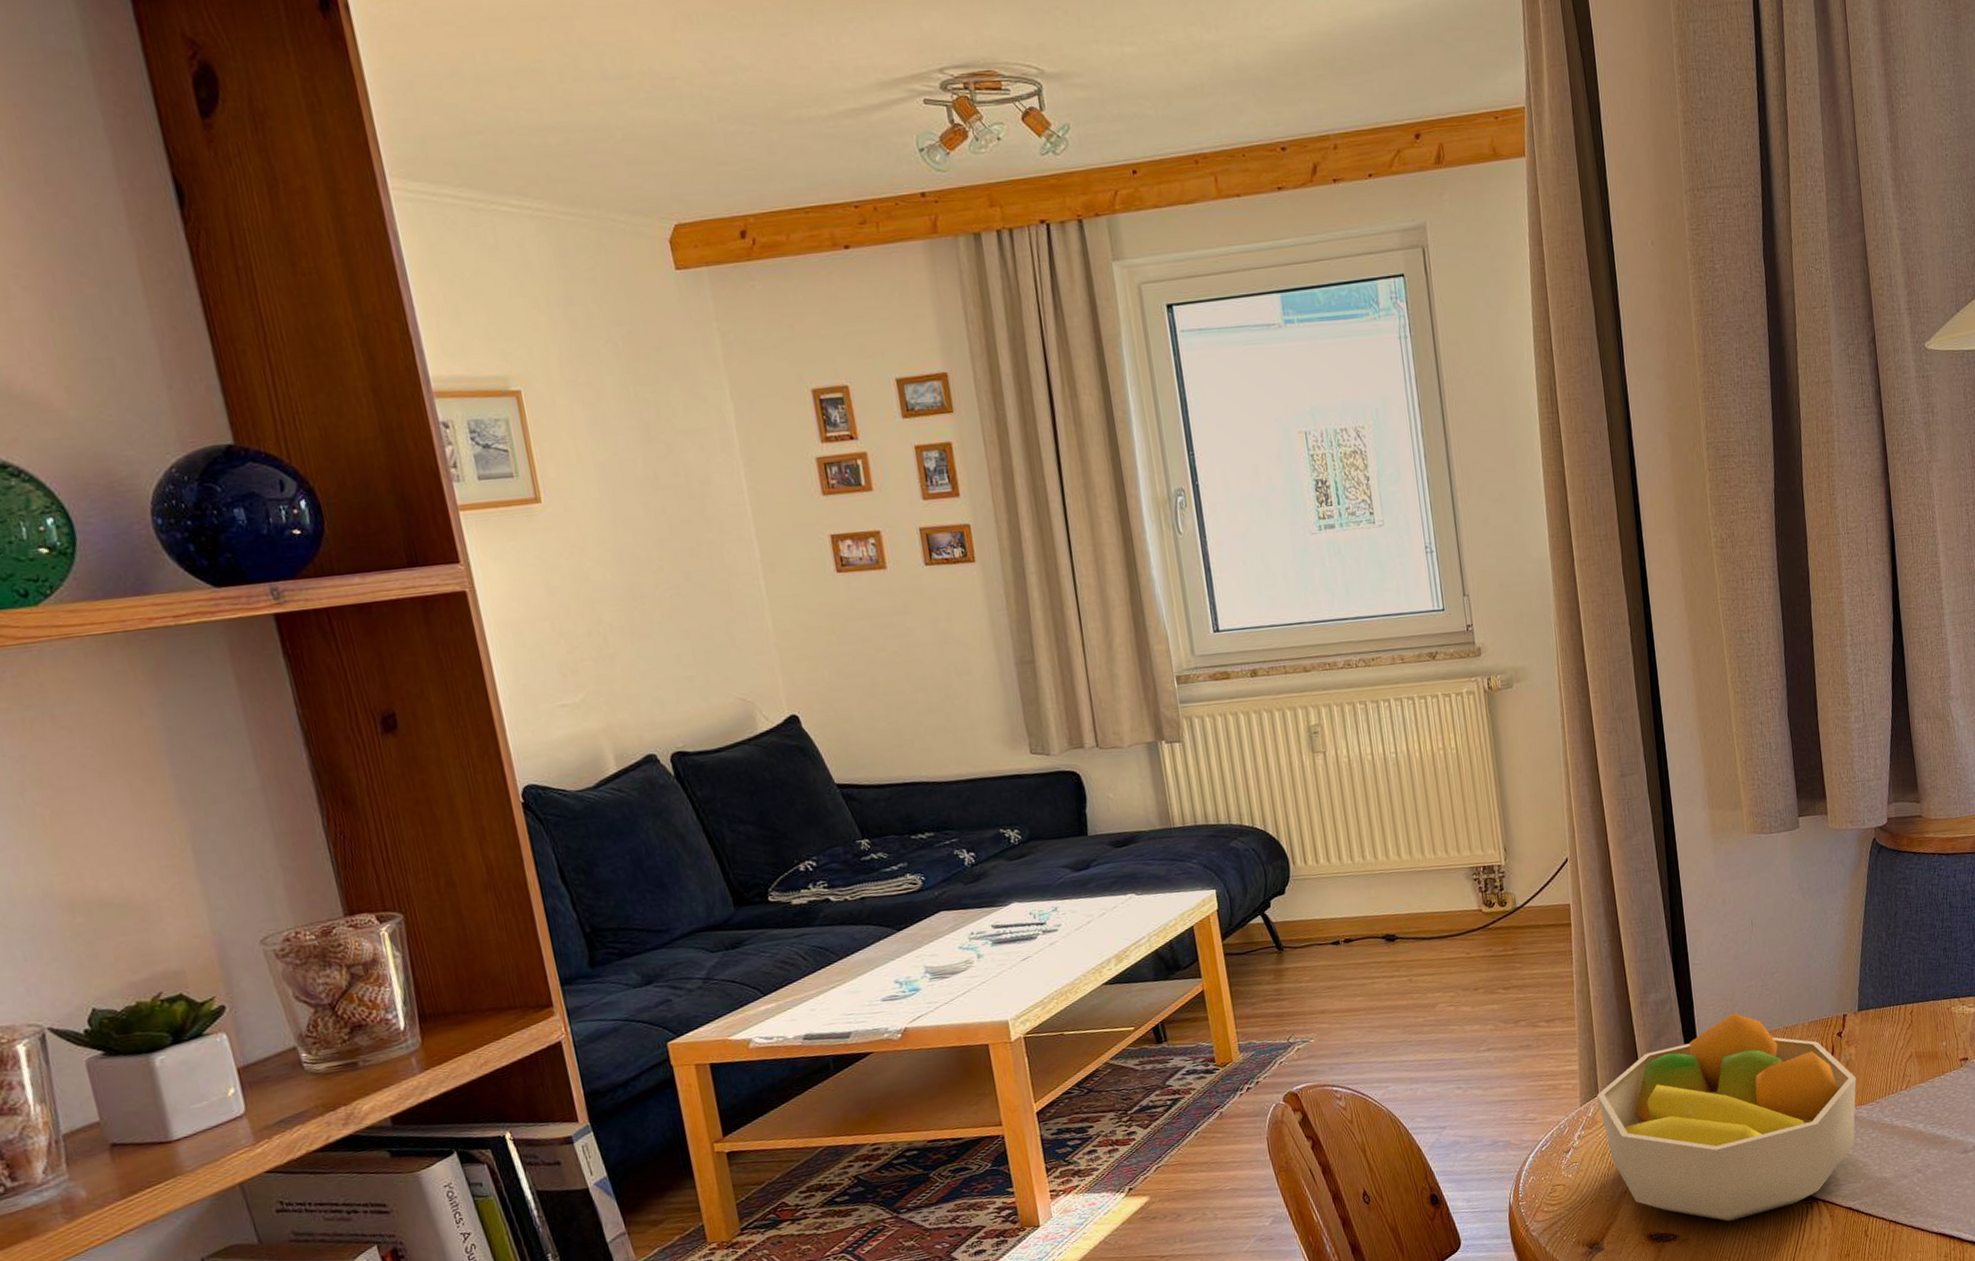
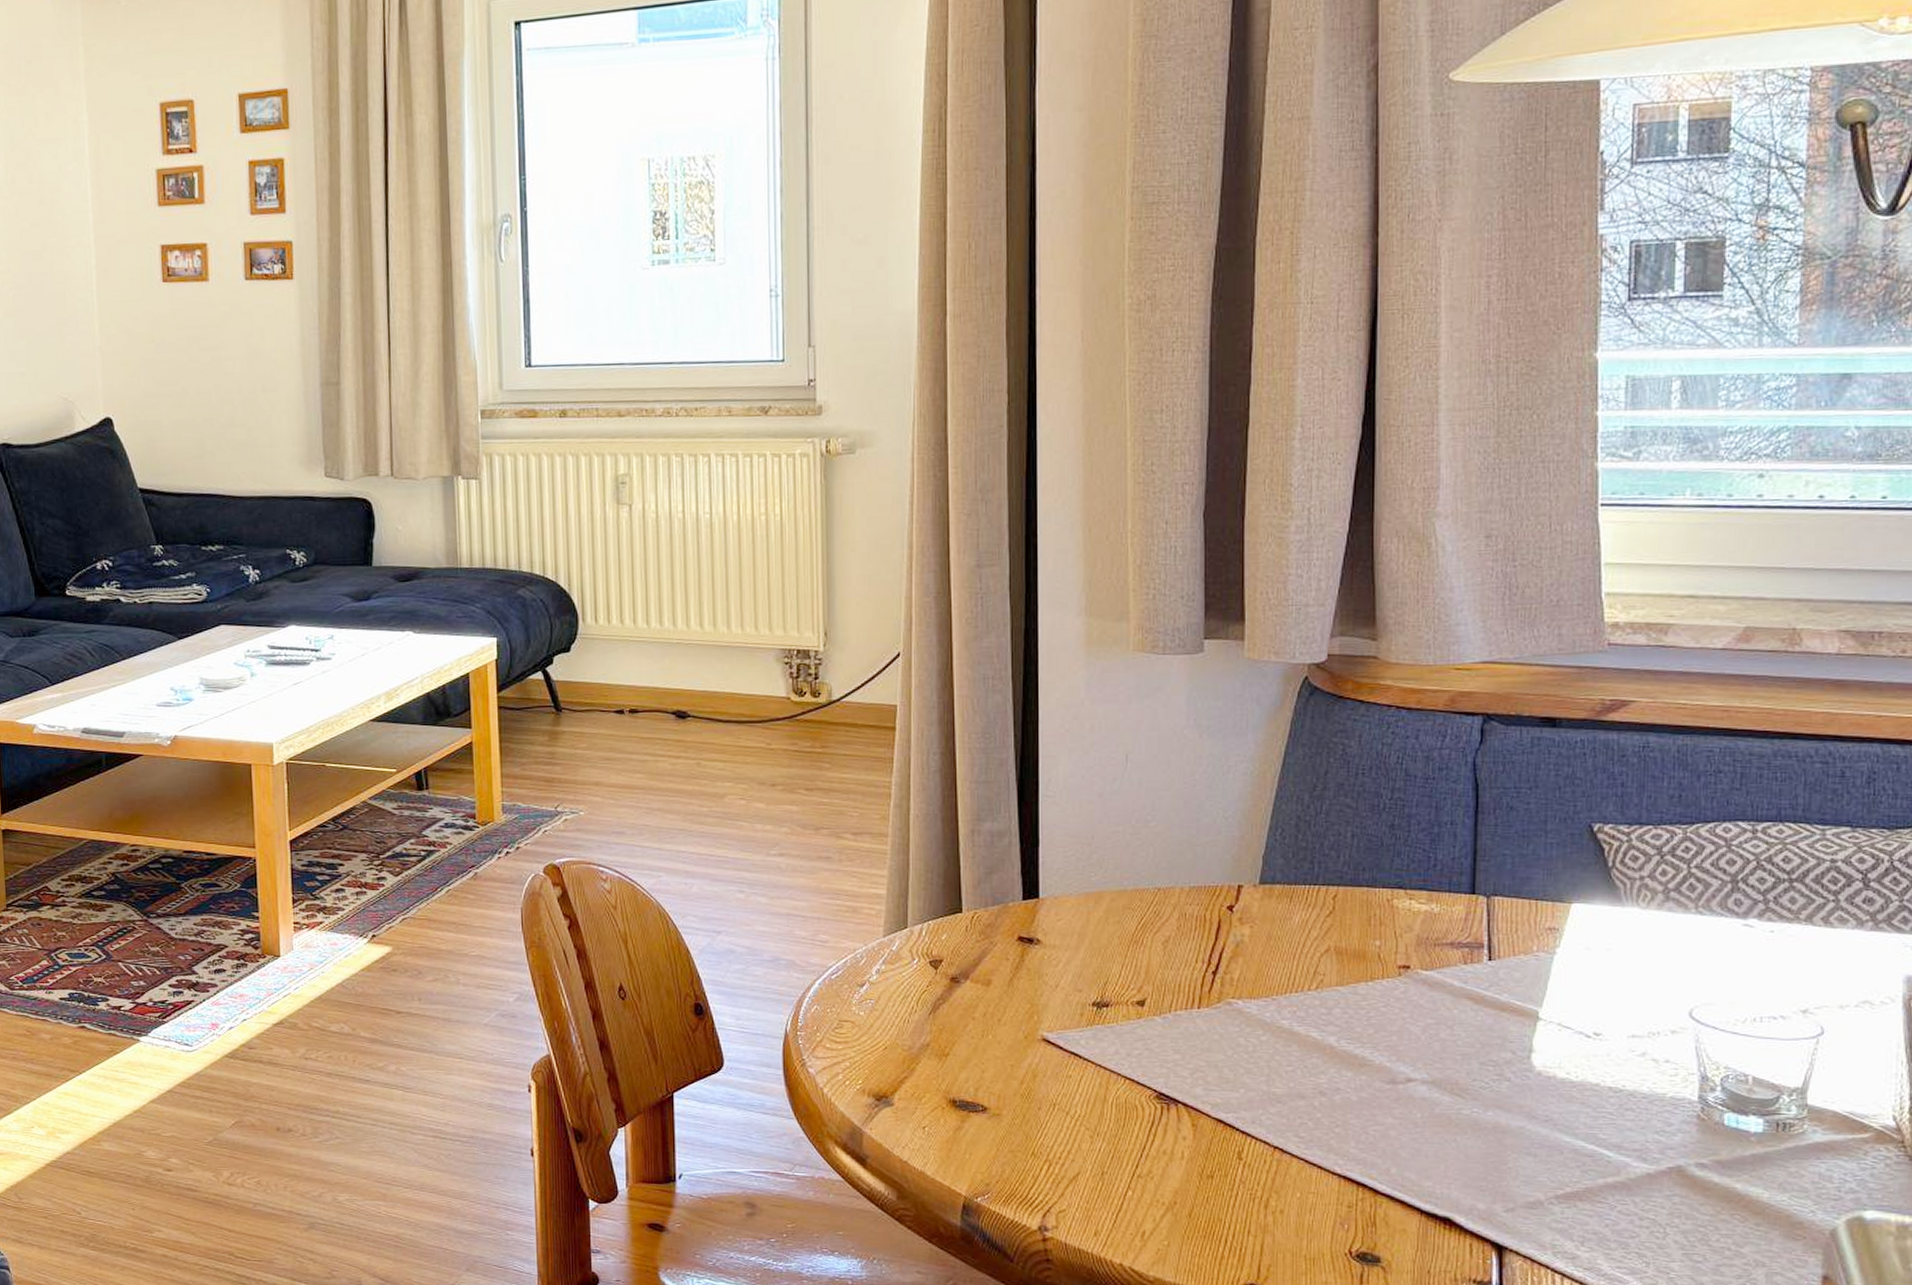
fruit bowl: present [1597,1012,1857,1222] -> none [905,860,1247,1105]

